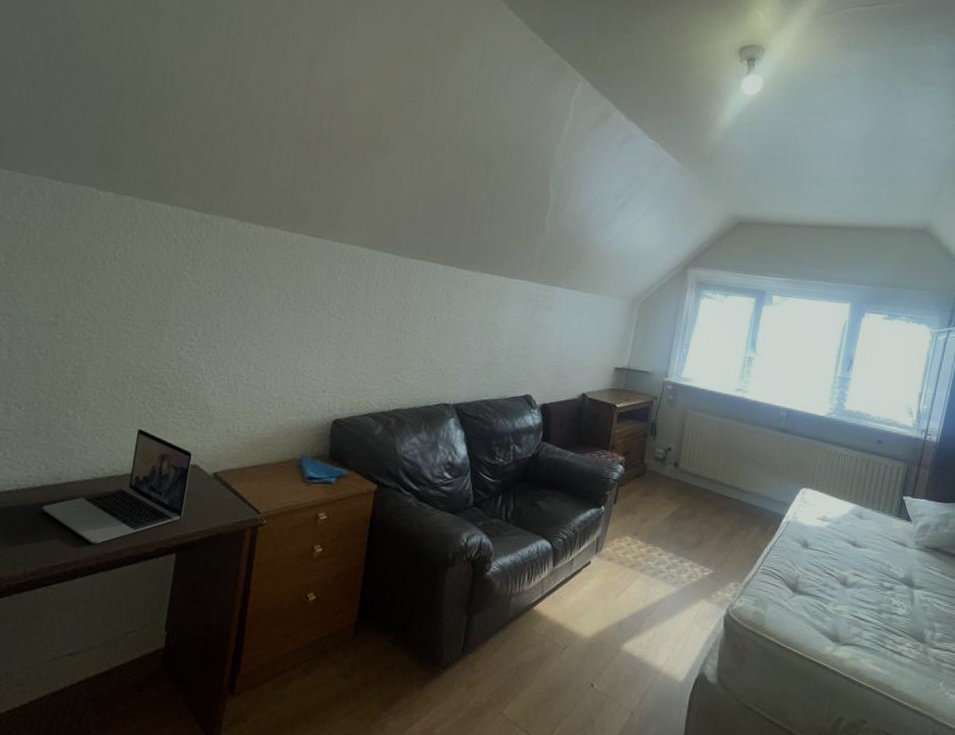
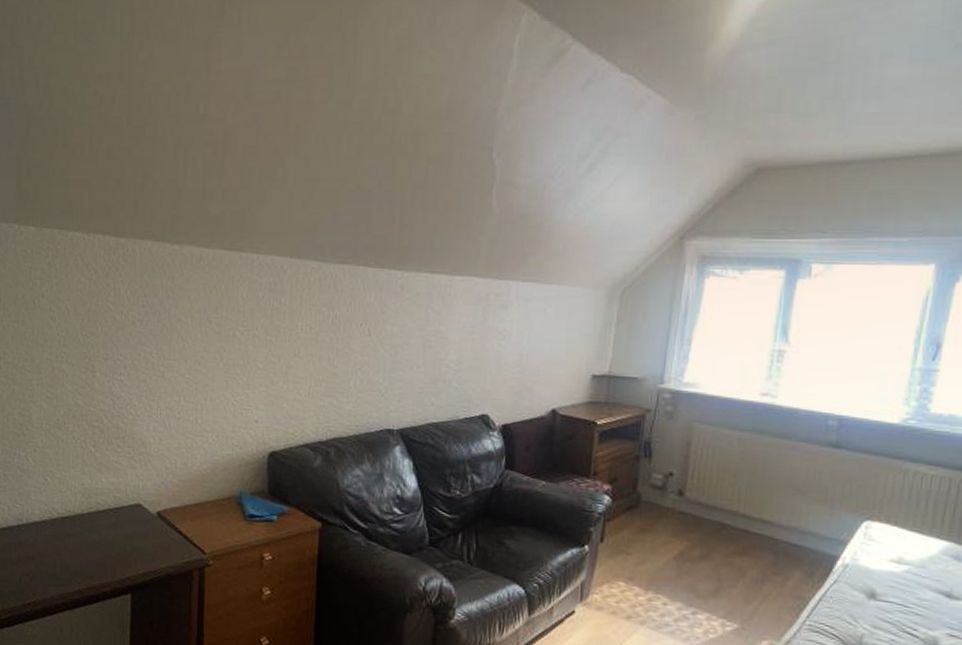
laptop: present [42,428,192,545] -> none [10,468,135,584]

